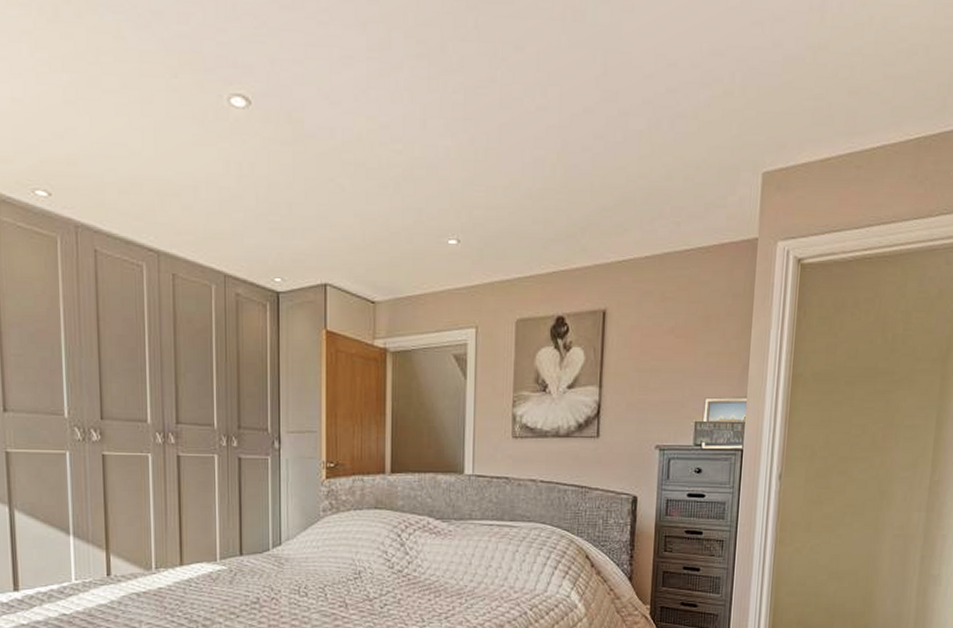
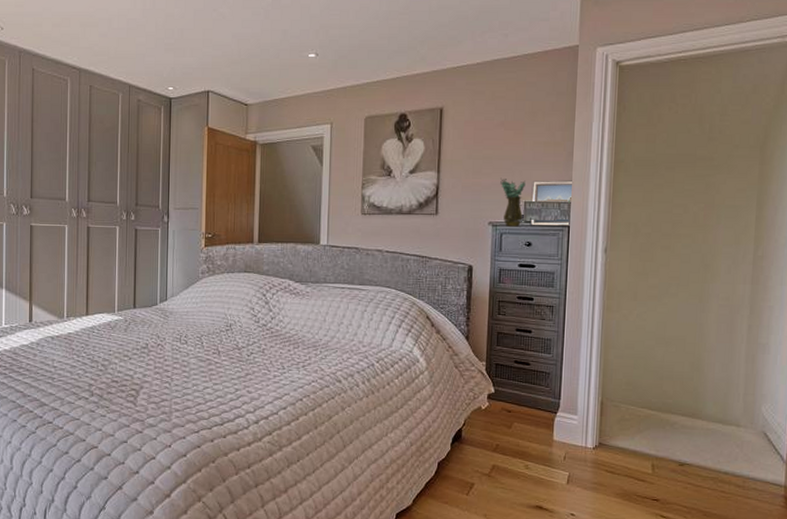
vase: none [669,393,697,451] -> present [500,177,525,227]

